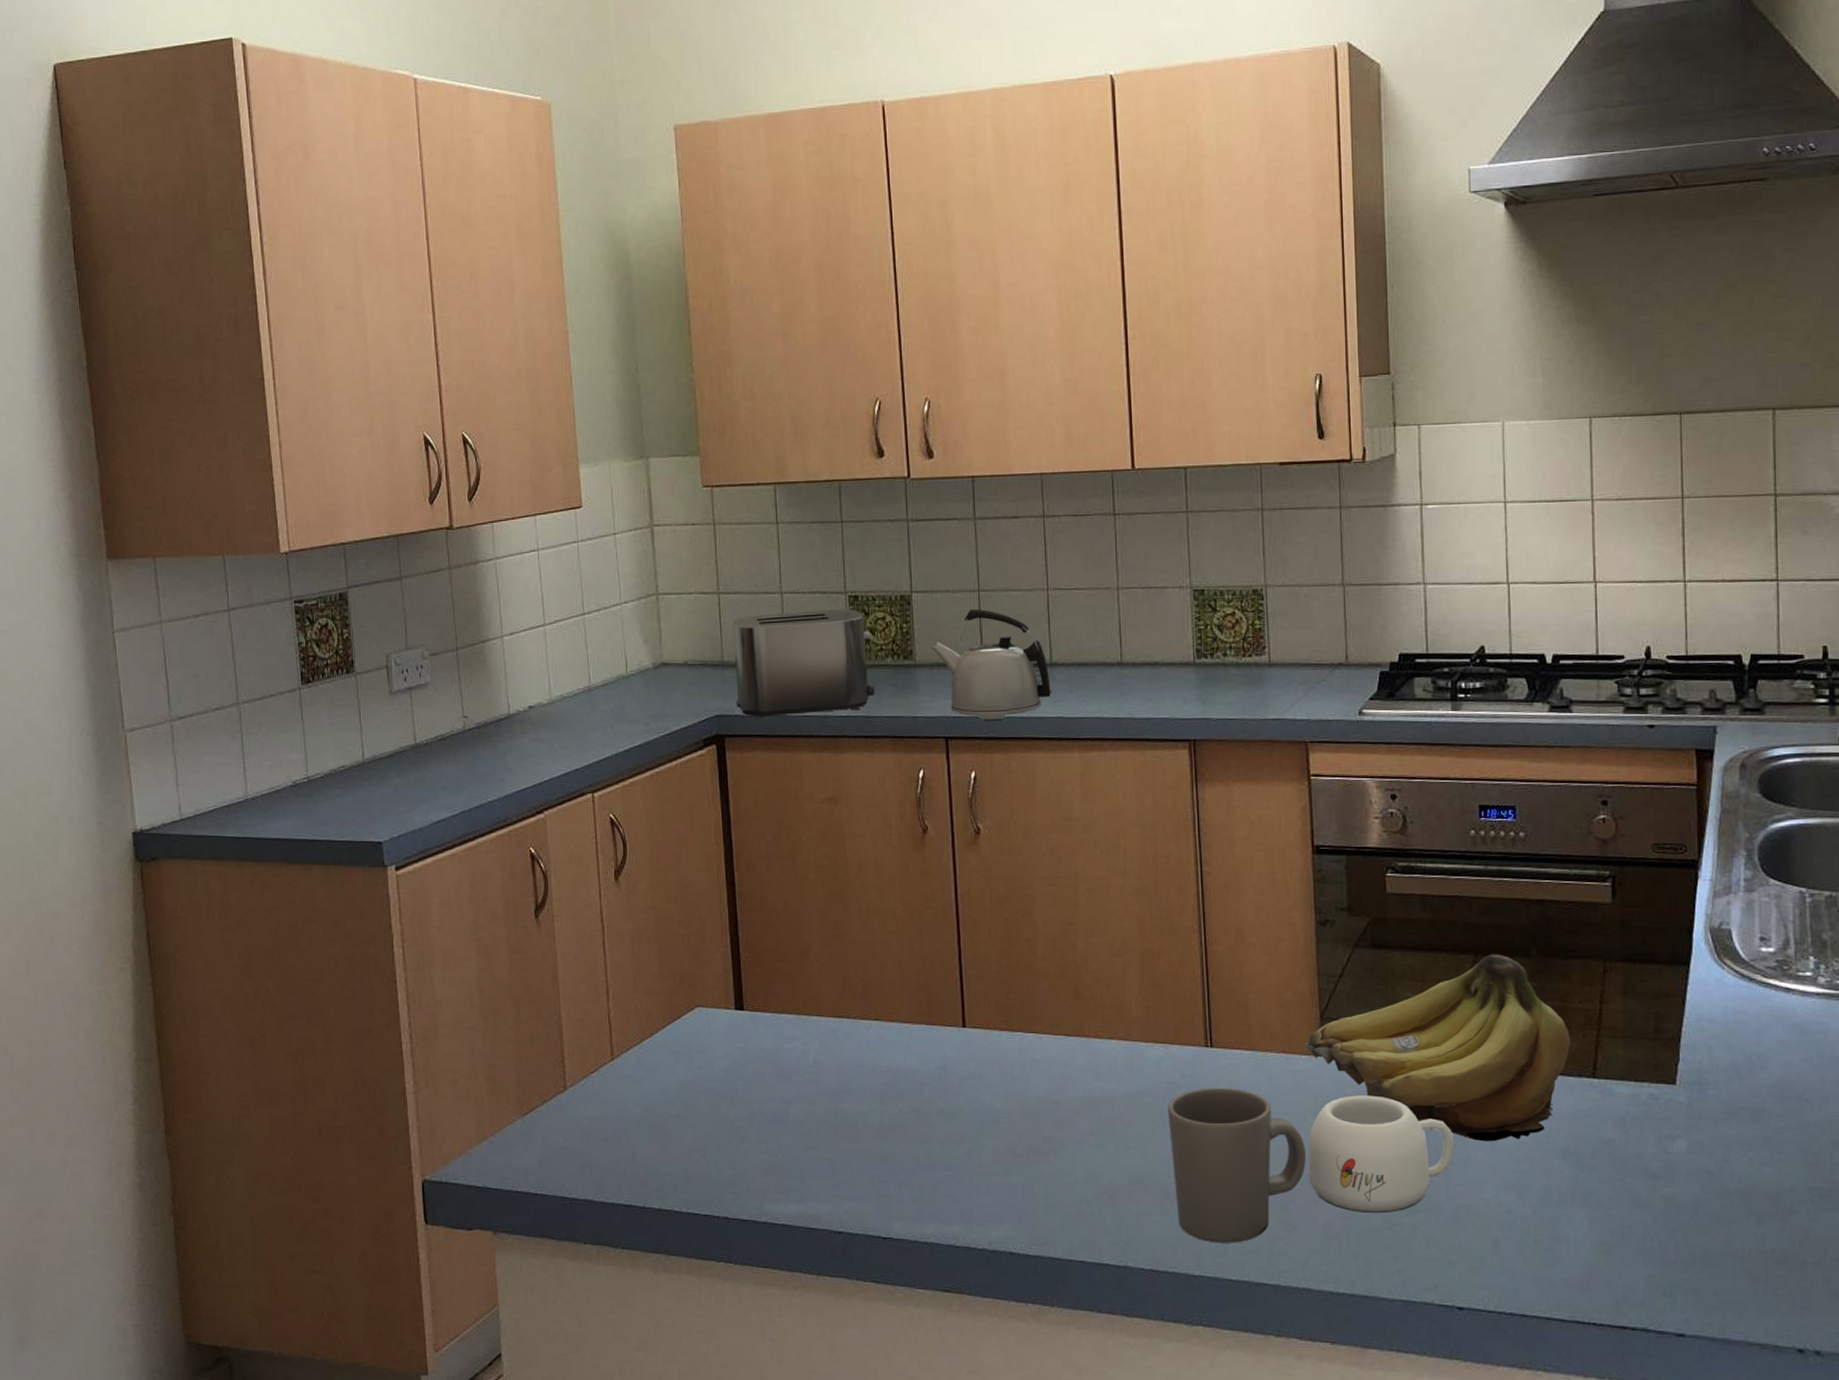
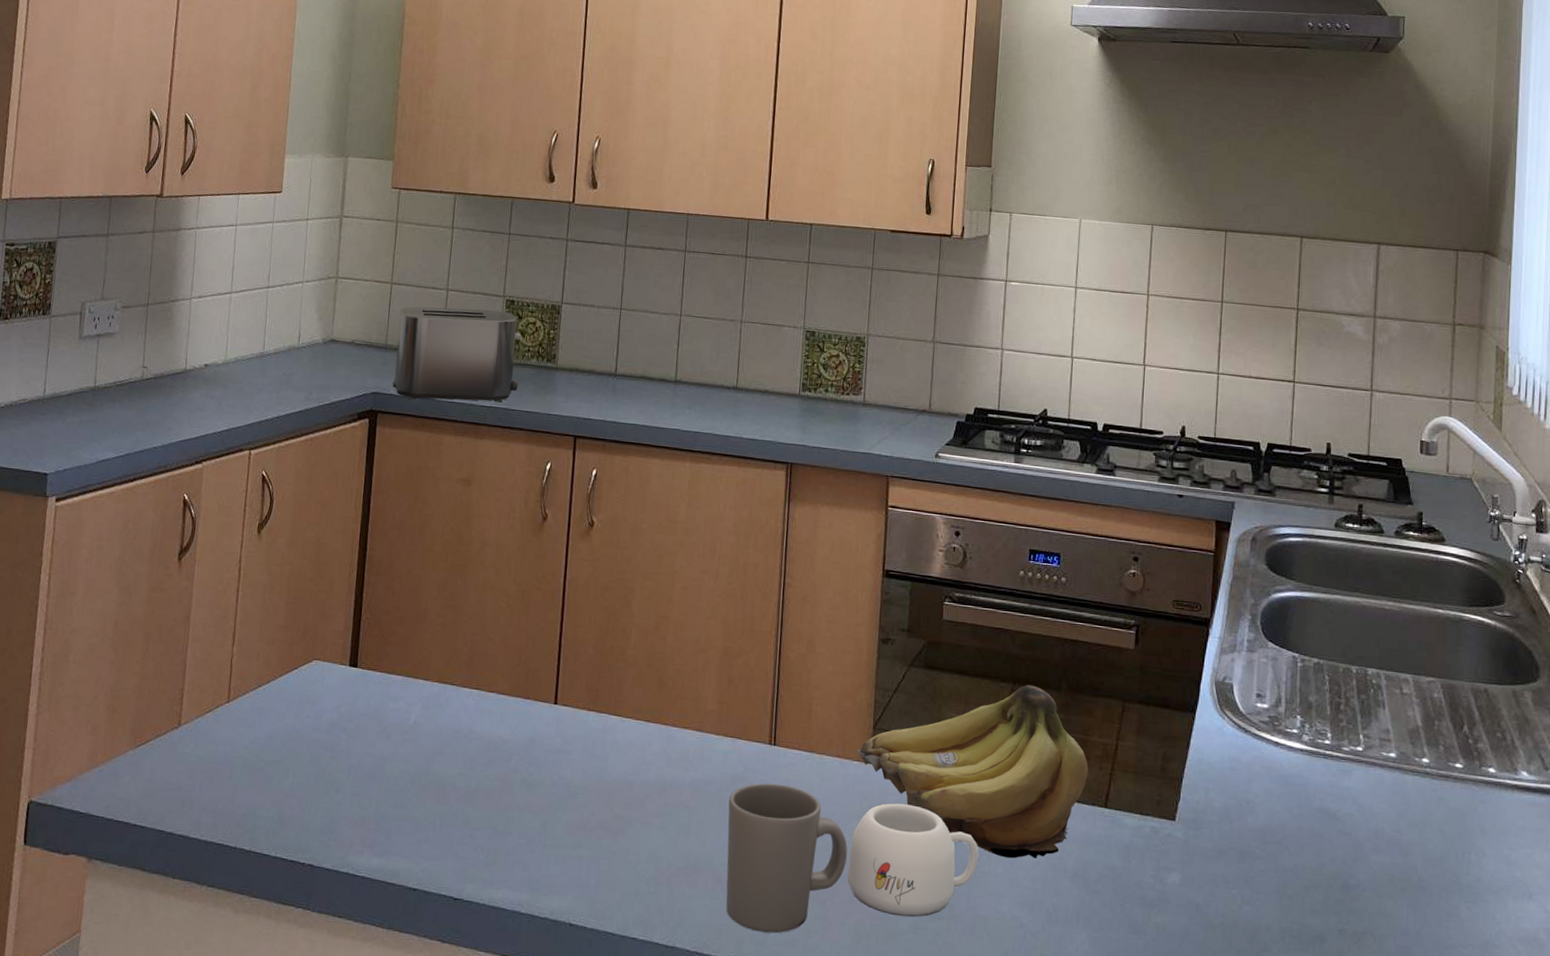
kettle: present [930,608,1052,720] -> none [571,324,673,426]

